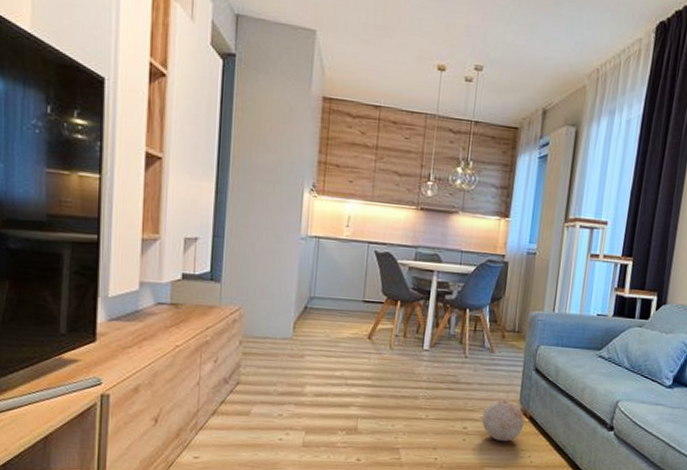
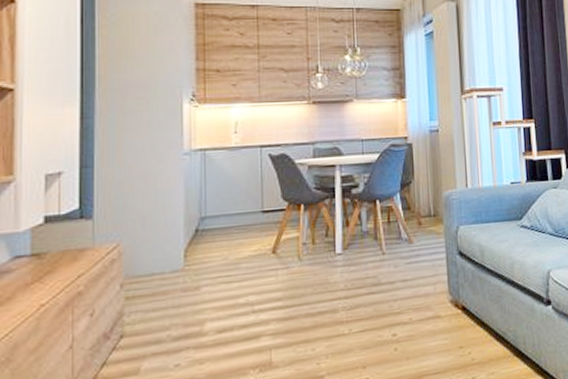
decorative ball: present [481,399,525,441] -> none [411,293,458,343]

